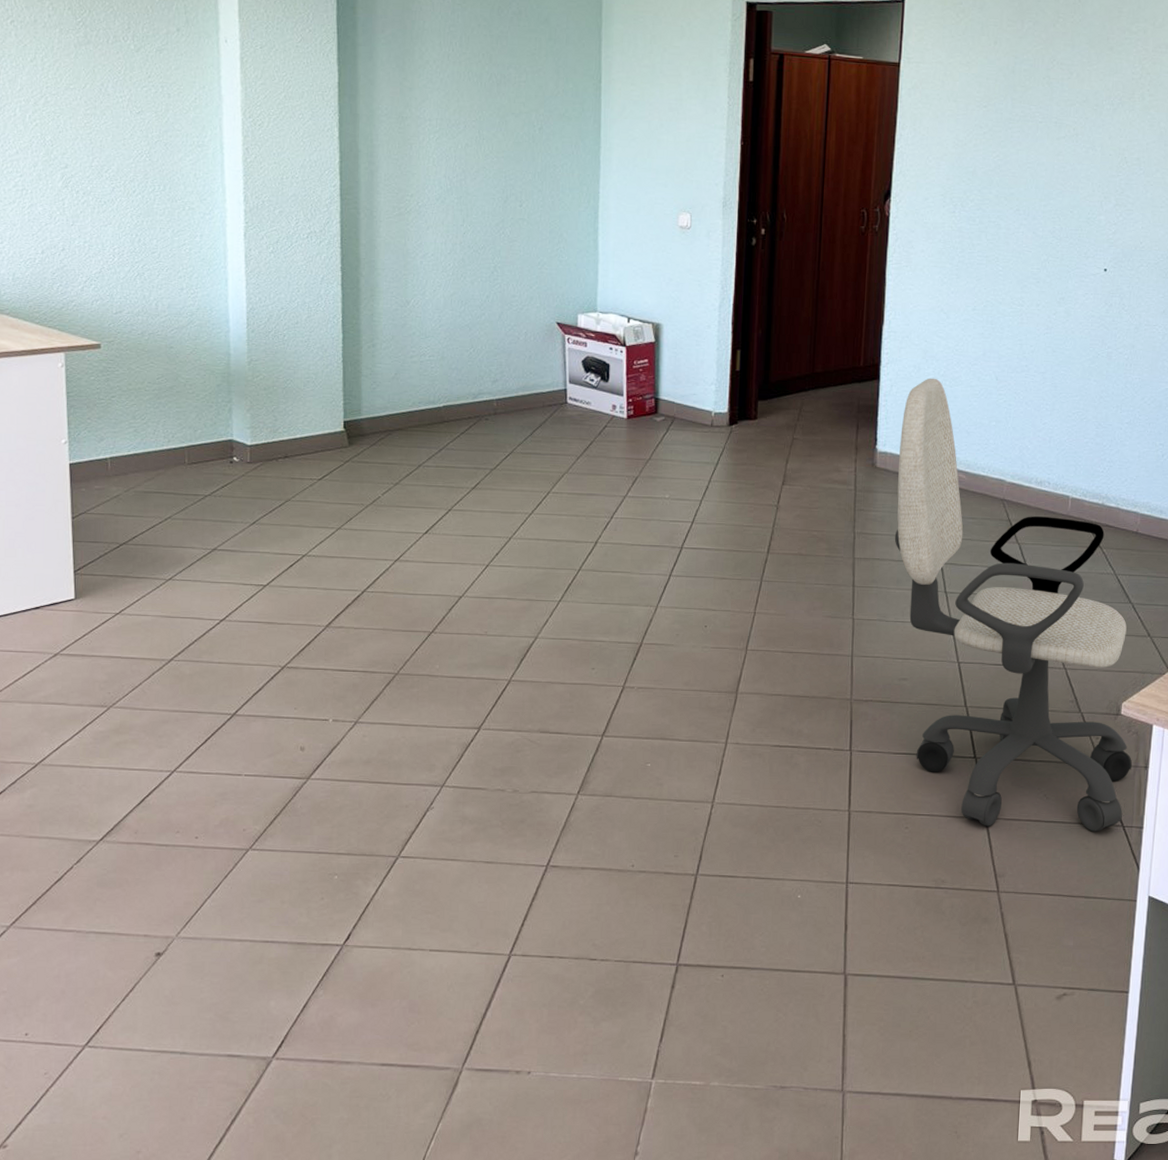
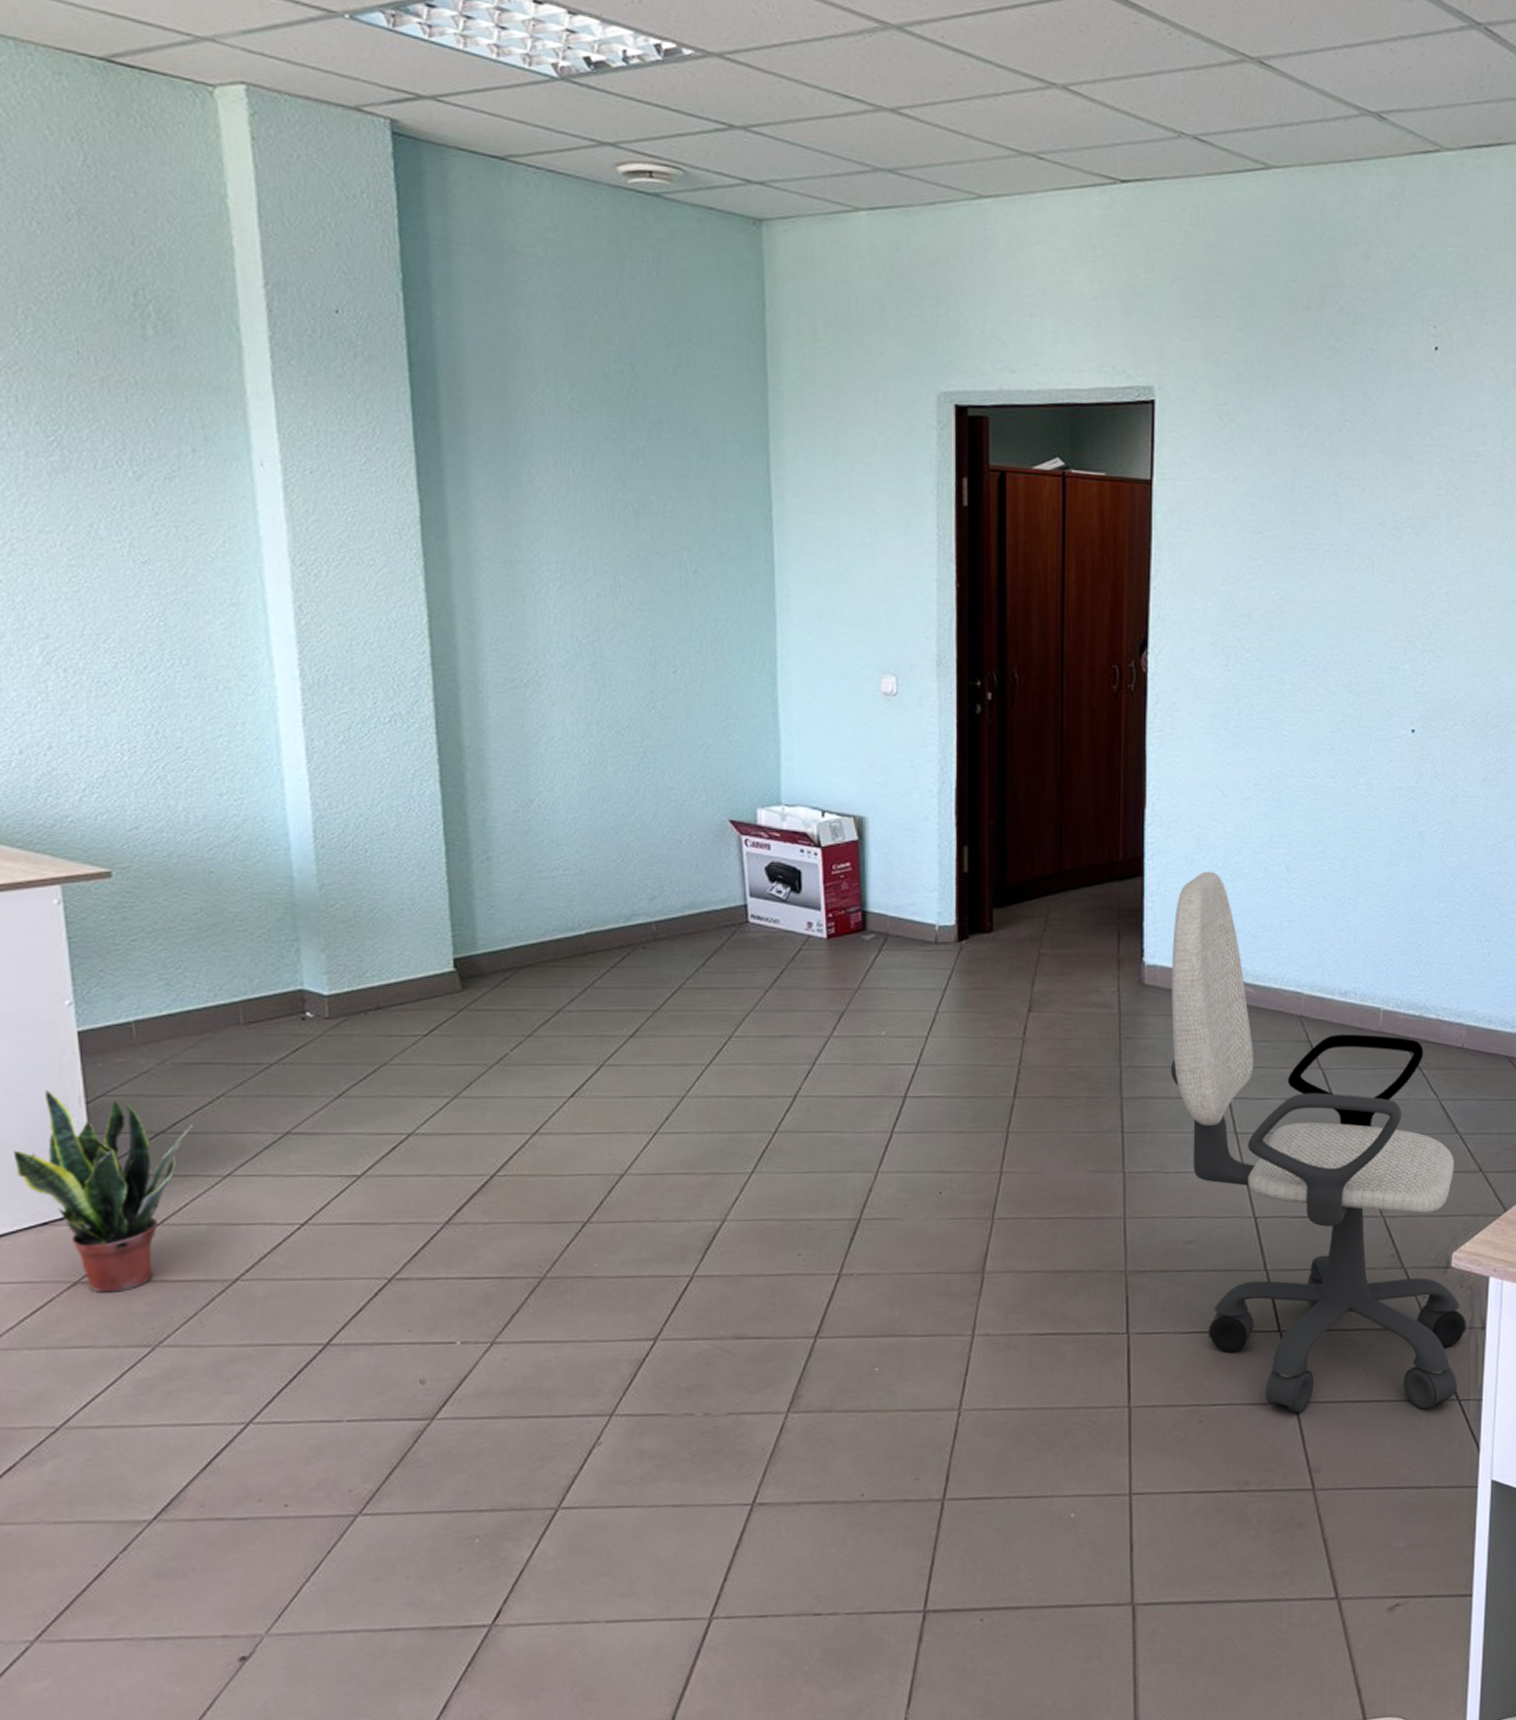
potted plant: none [18,507,147,664] -> present [13,1090,193,1293]

